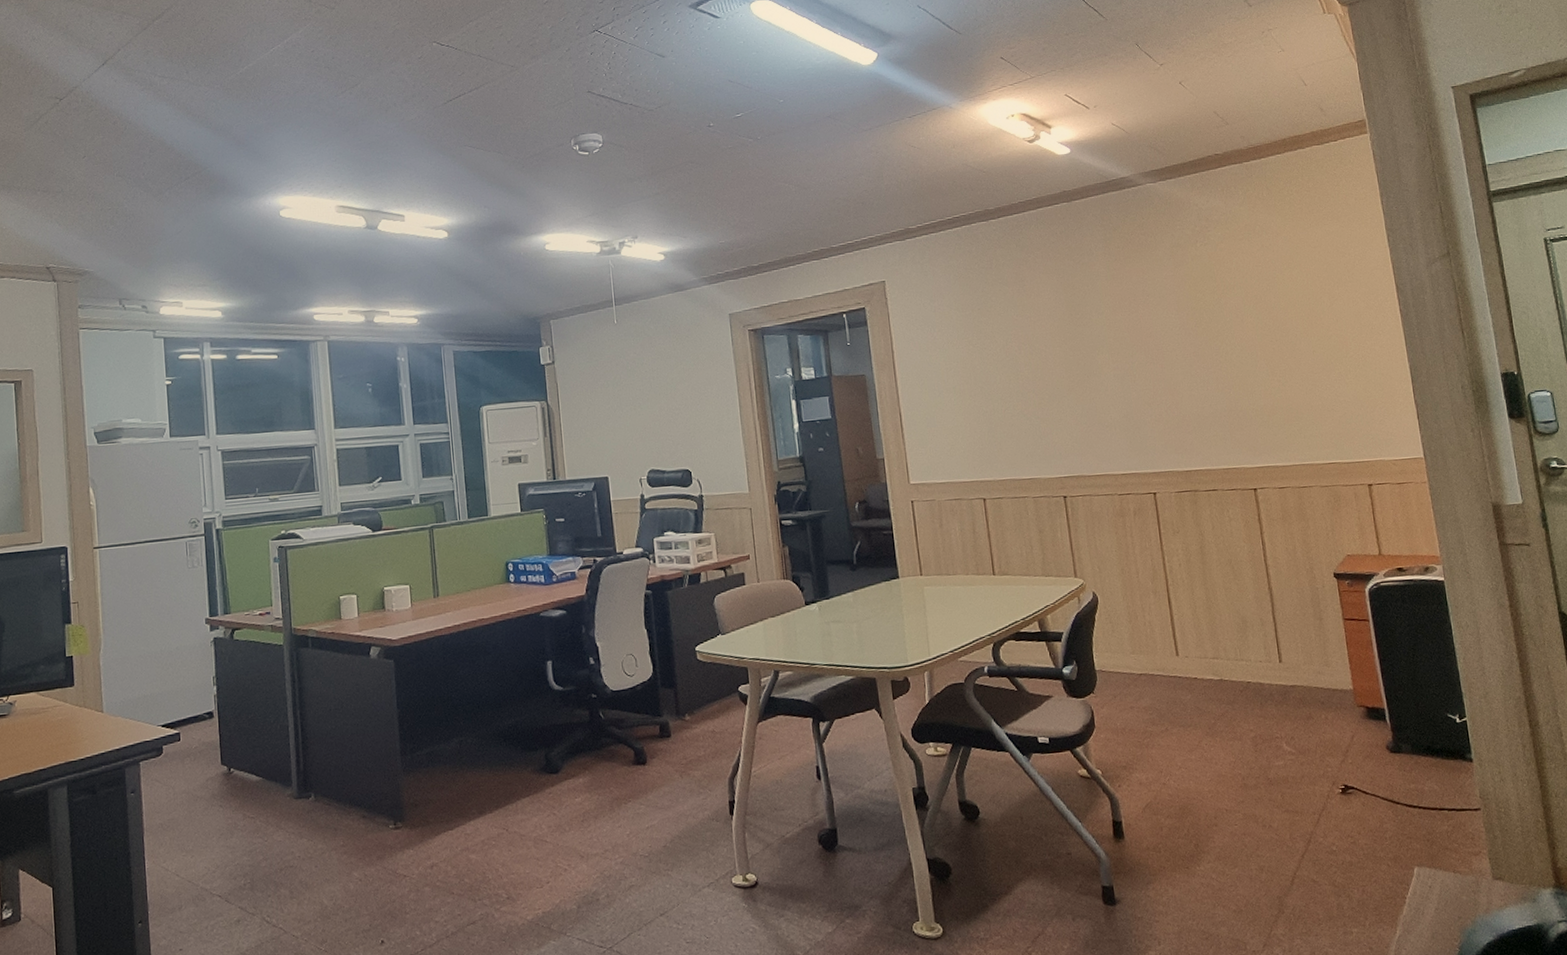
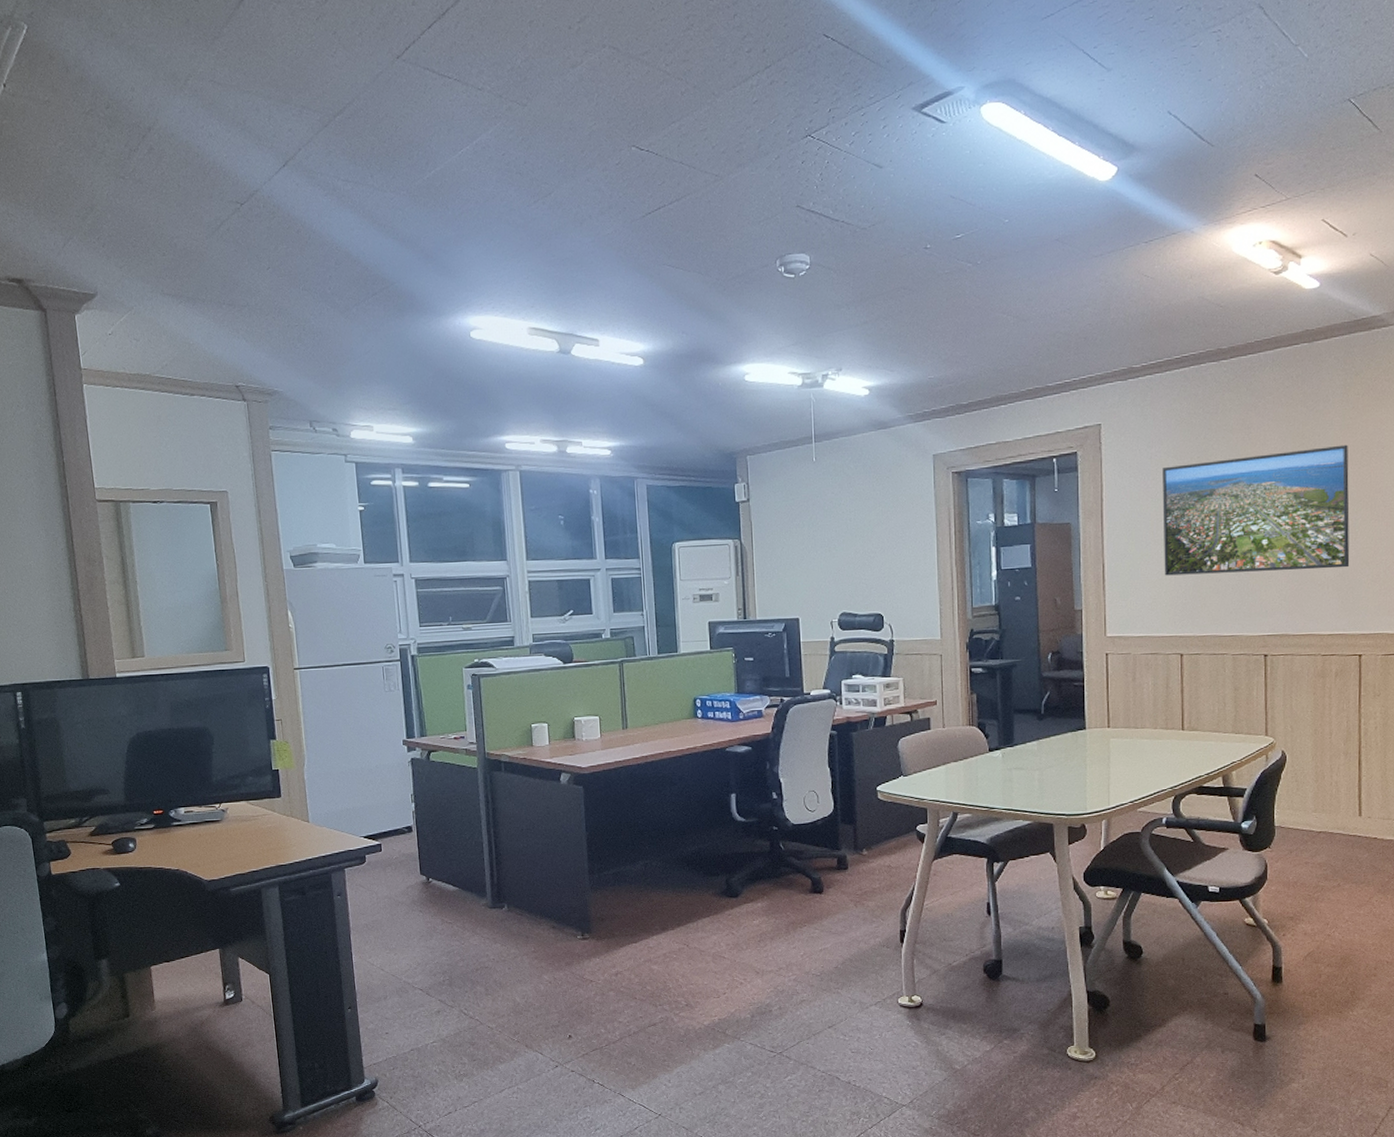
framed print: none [947,293,1133,423] -> present [1162,444,1350,576]

